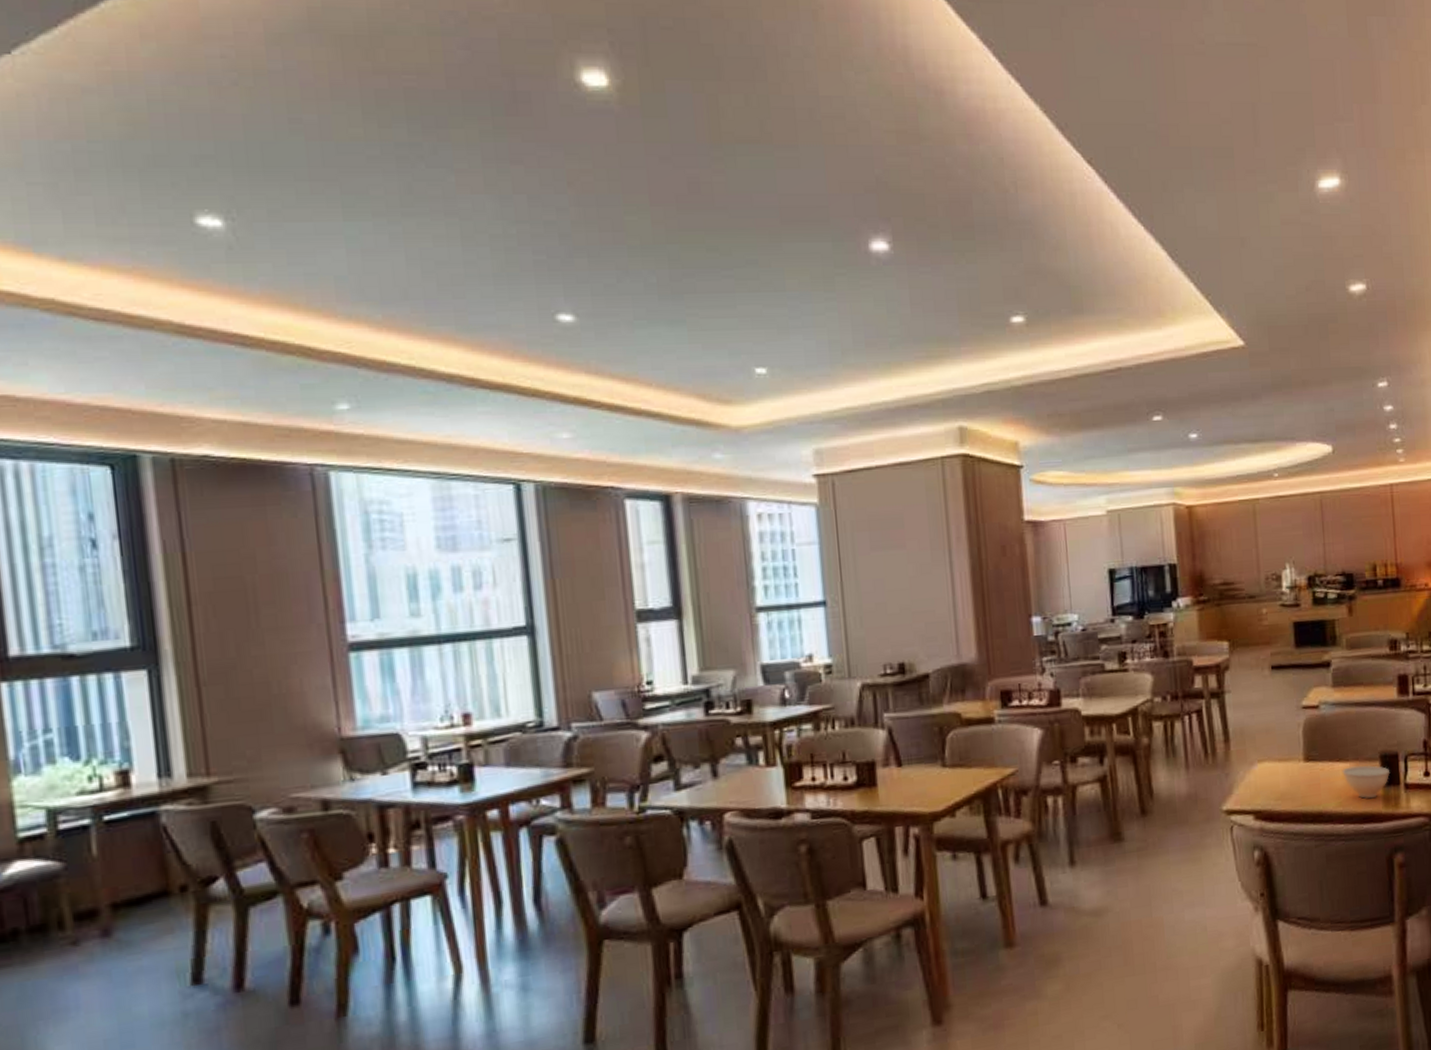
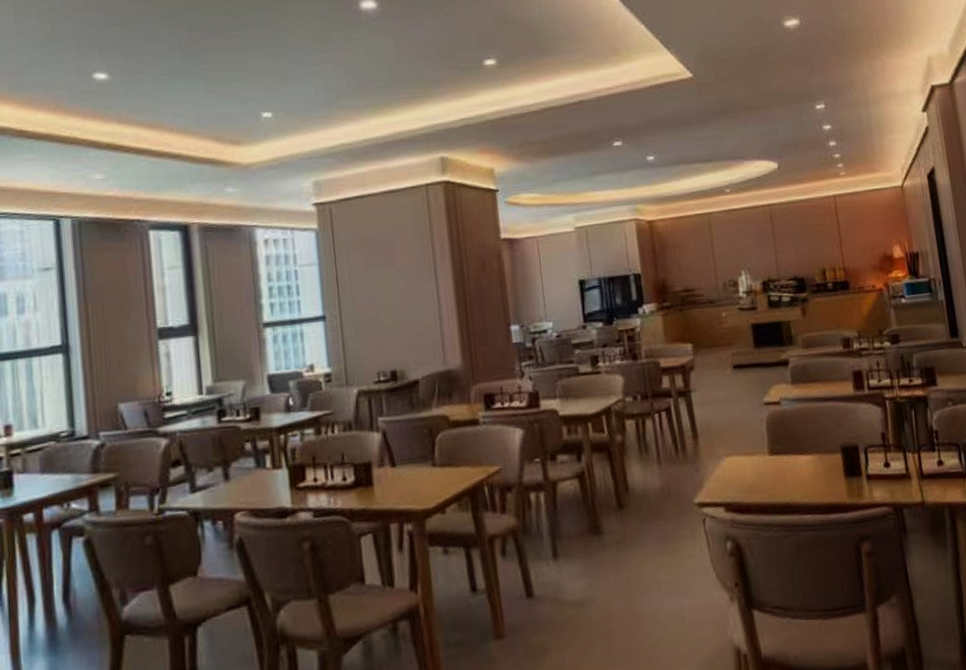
bowl: present [1342,765,1391,799] -> none [806,457,852,490]

